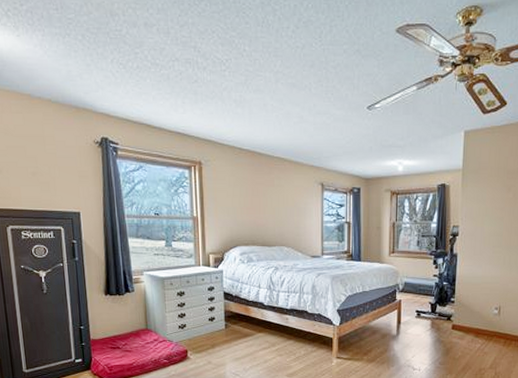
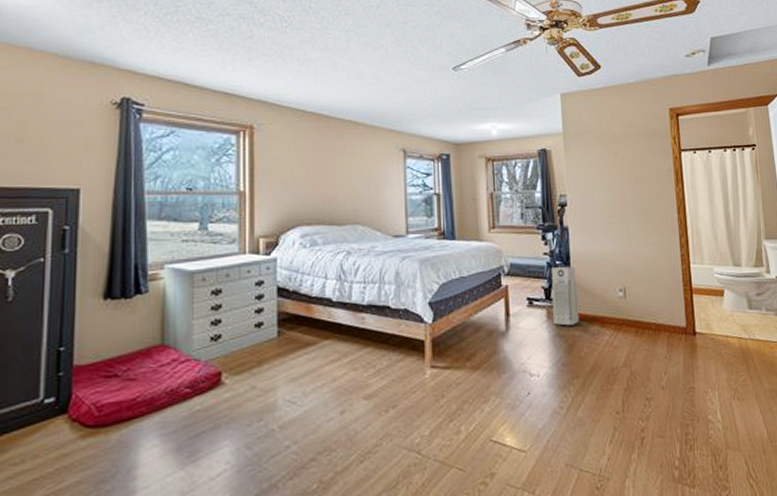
air purifier: none [436,287,459,334] -> present [551,267,580,326]

